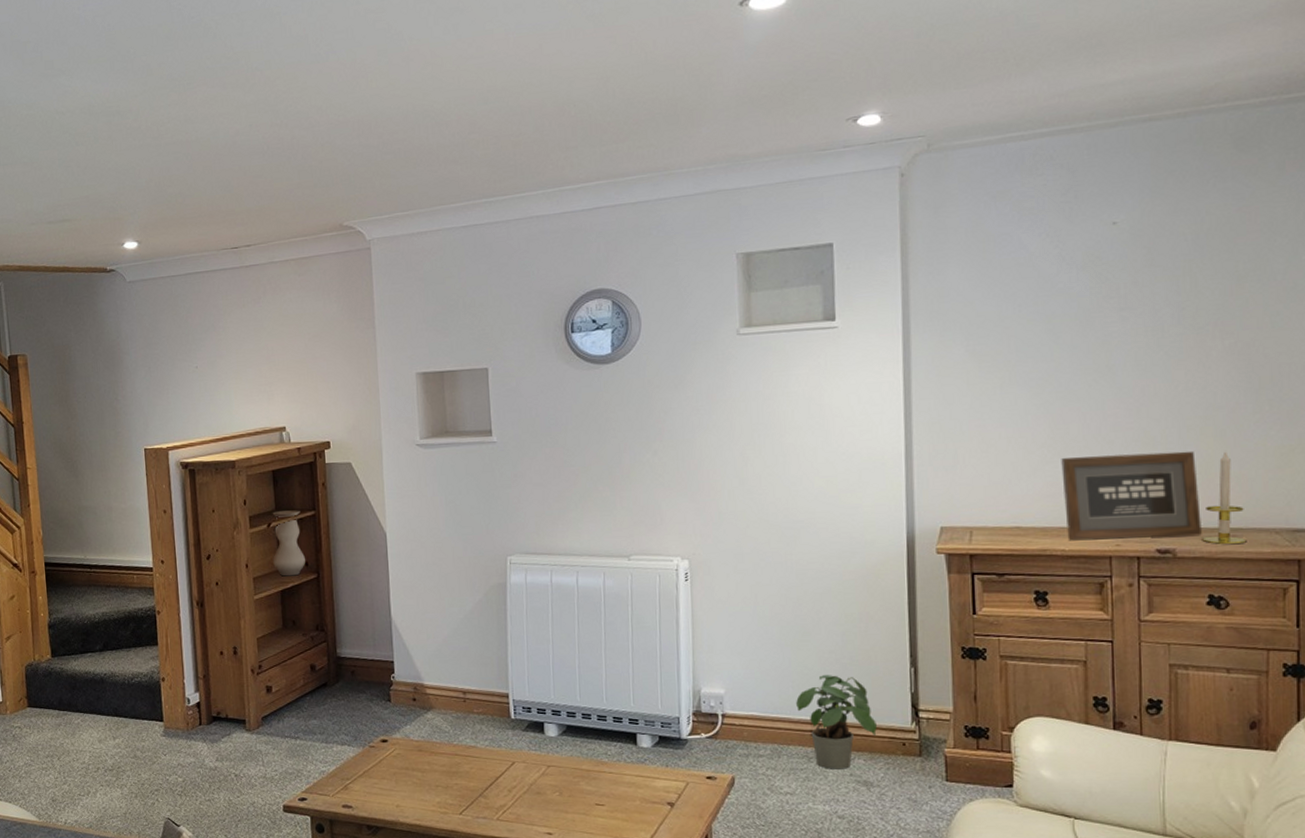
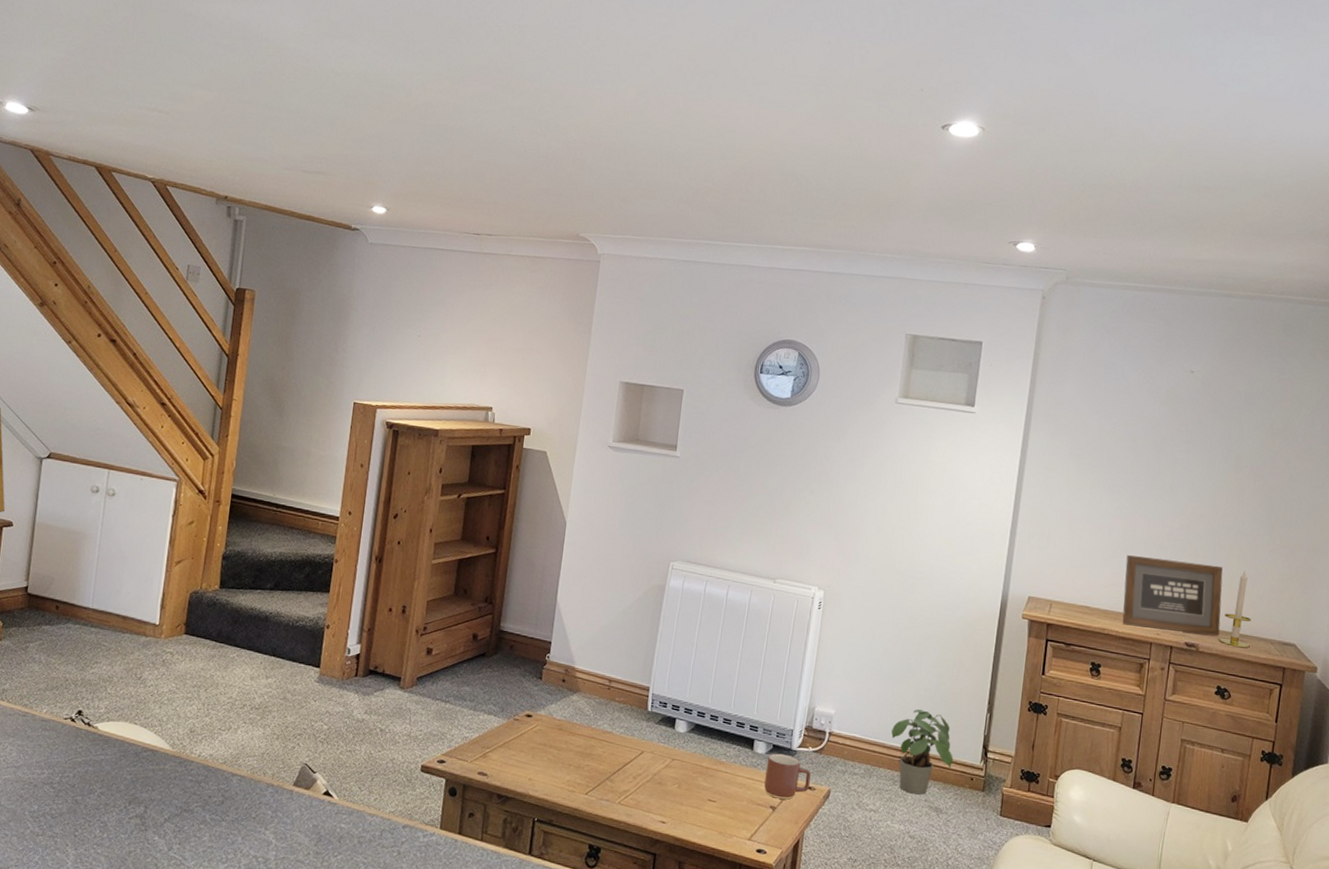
vase: present [272,510,306,577] -> none [456,484,491,548]
mug: none [655,744,709,794] -> present [764,753,811,800]

